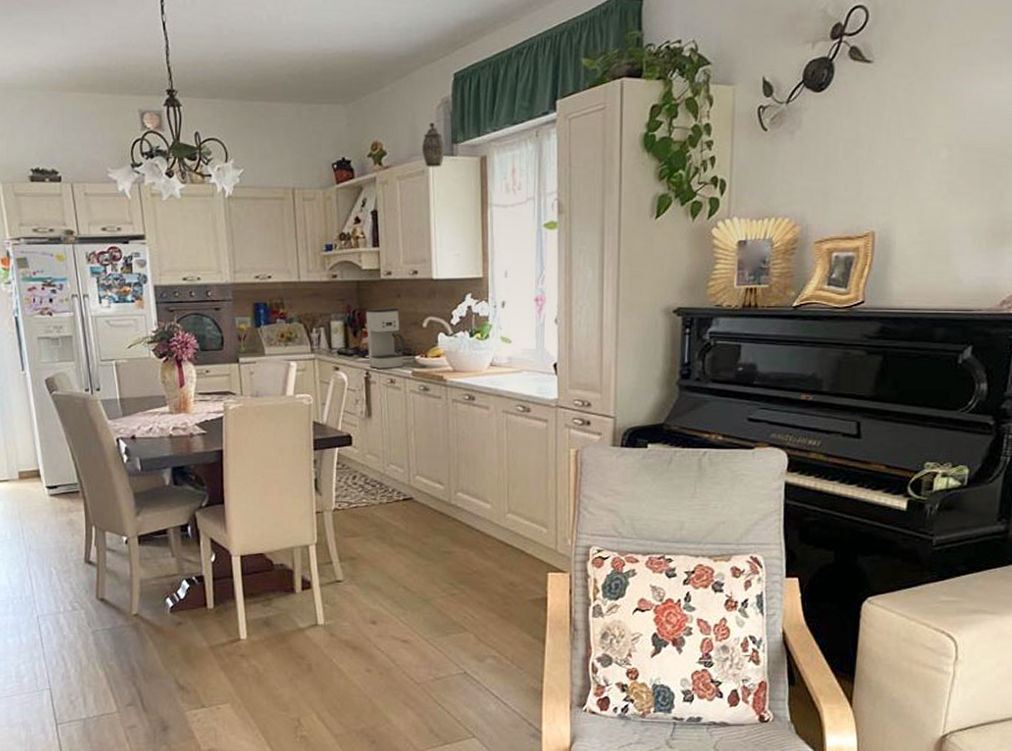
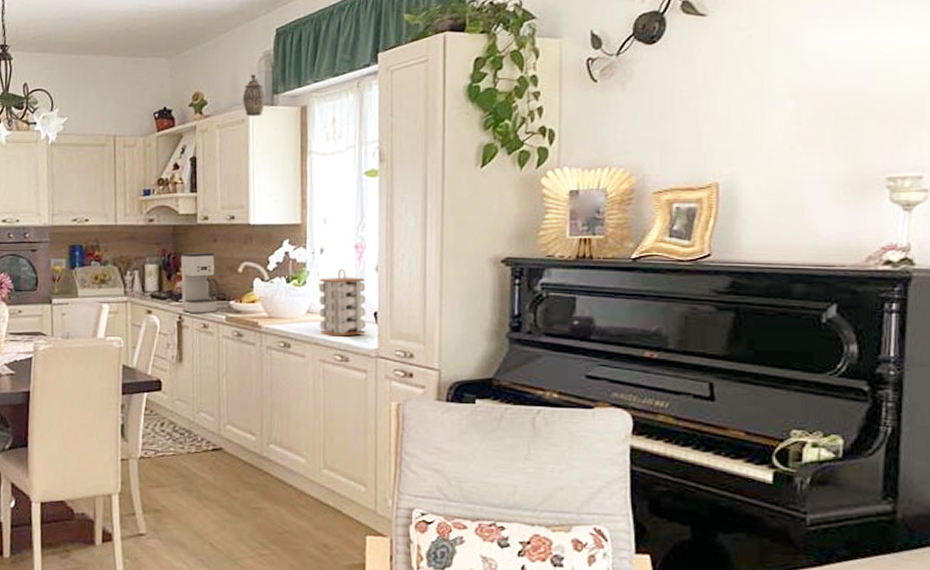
spice rack: none [500,321,547,388] -> present [318,268,366,337]

